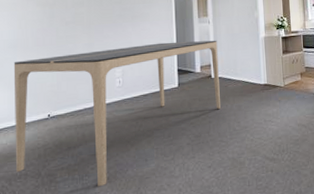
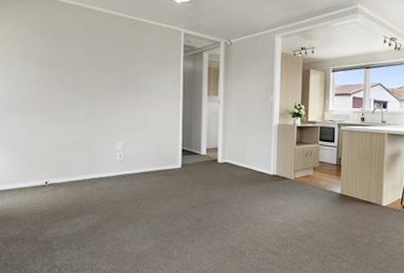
dining table: present [13,40,221,186] -> none [10,119,226,258]

